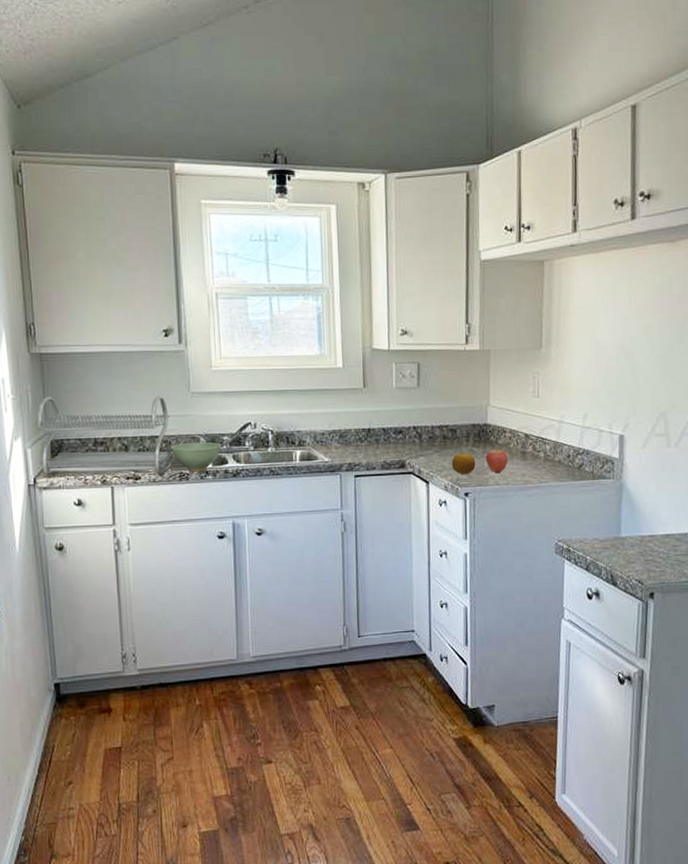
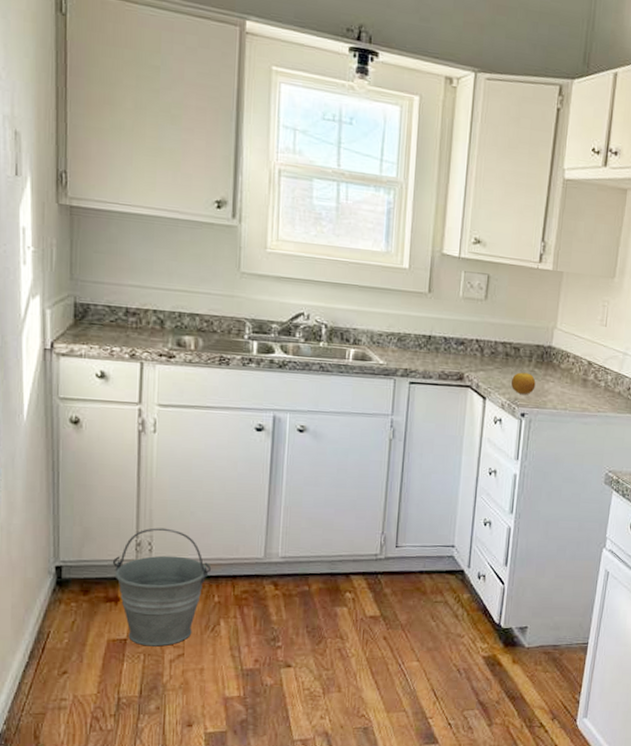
dish rack: present [34,395,174,477] -> none [57,254,215,356]
bucket: none [102,639,191,753] -> present [112,527,212,647]
bowl: present [171,442,222,472] -> none [212,325,269,359]
fruit: present [485,446,509,473] -> none [546,370,570,397]

